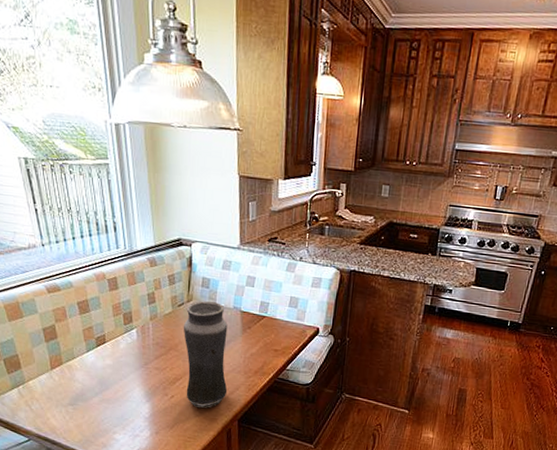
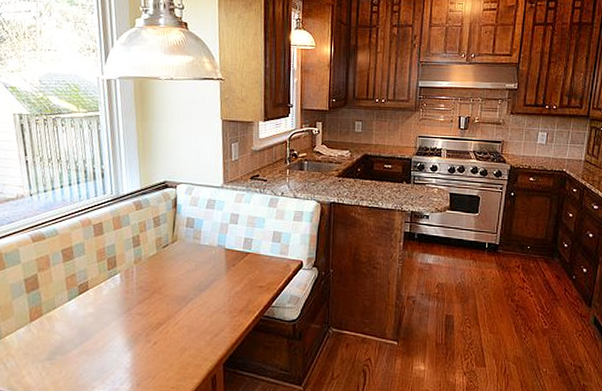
vase: present [183,301,228,408] -> none [167,240,212,353]

